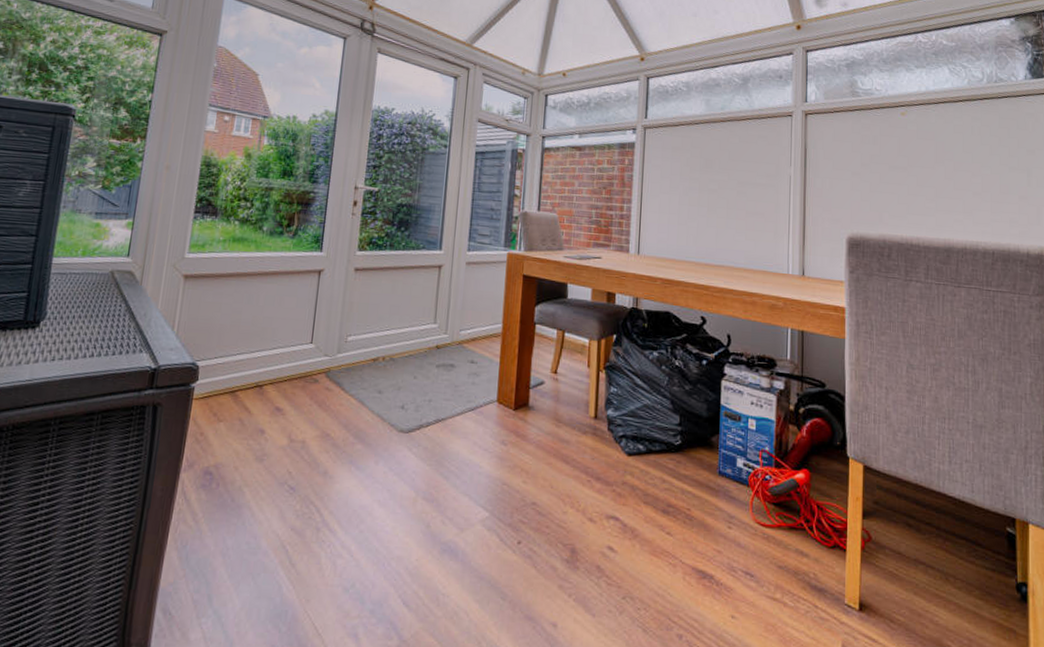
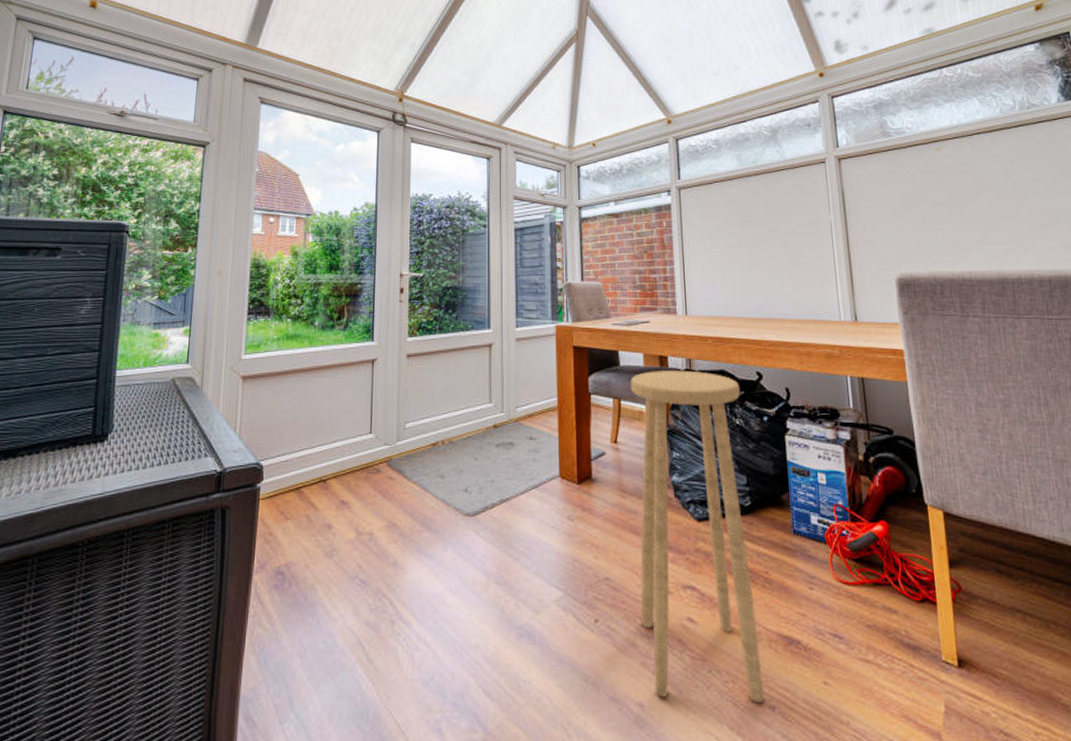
stool: none [562,306,683,631] -> present [631,370,765,703]

